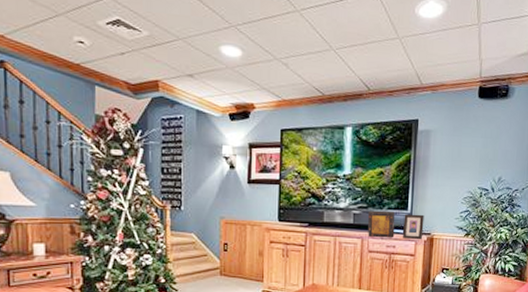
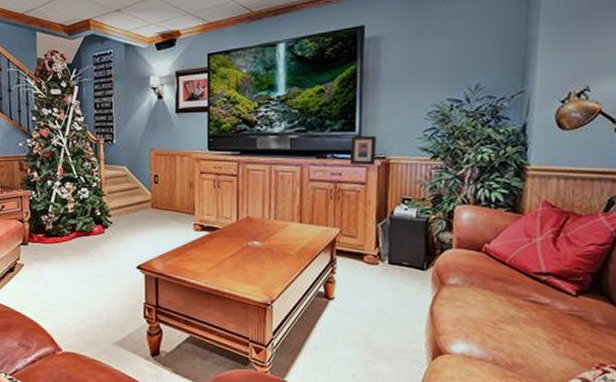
decorative box: present [367,210,395,238] -> none [306,133,340,165]

